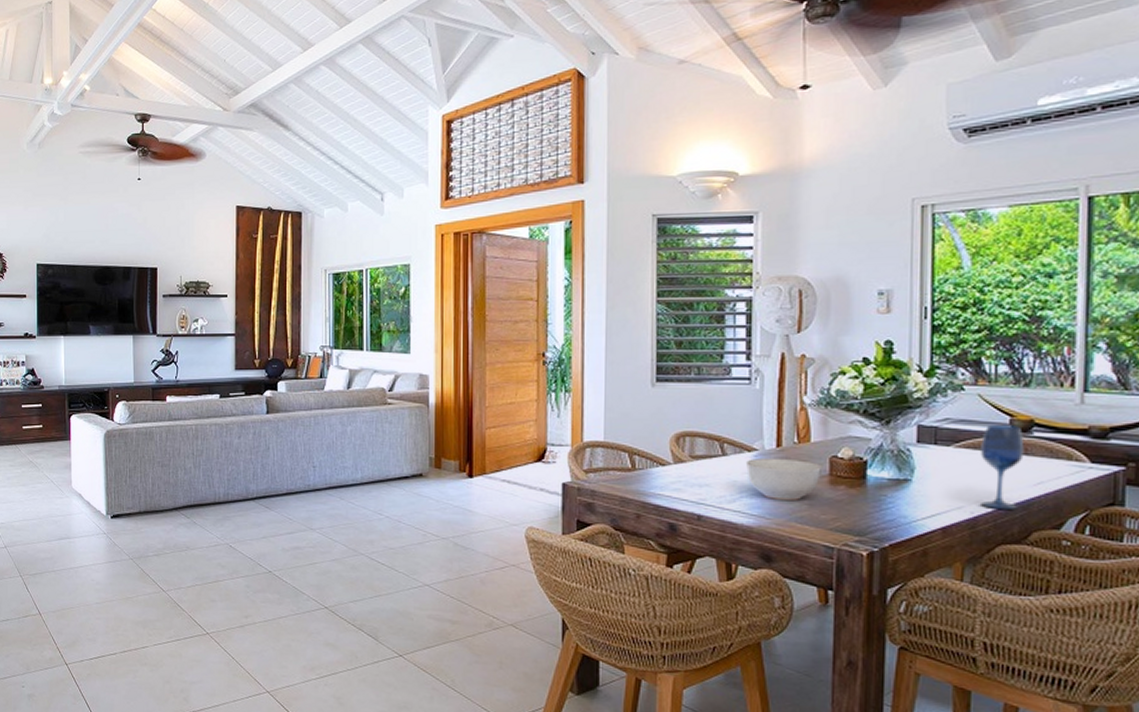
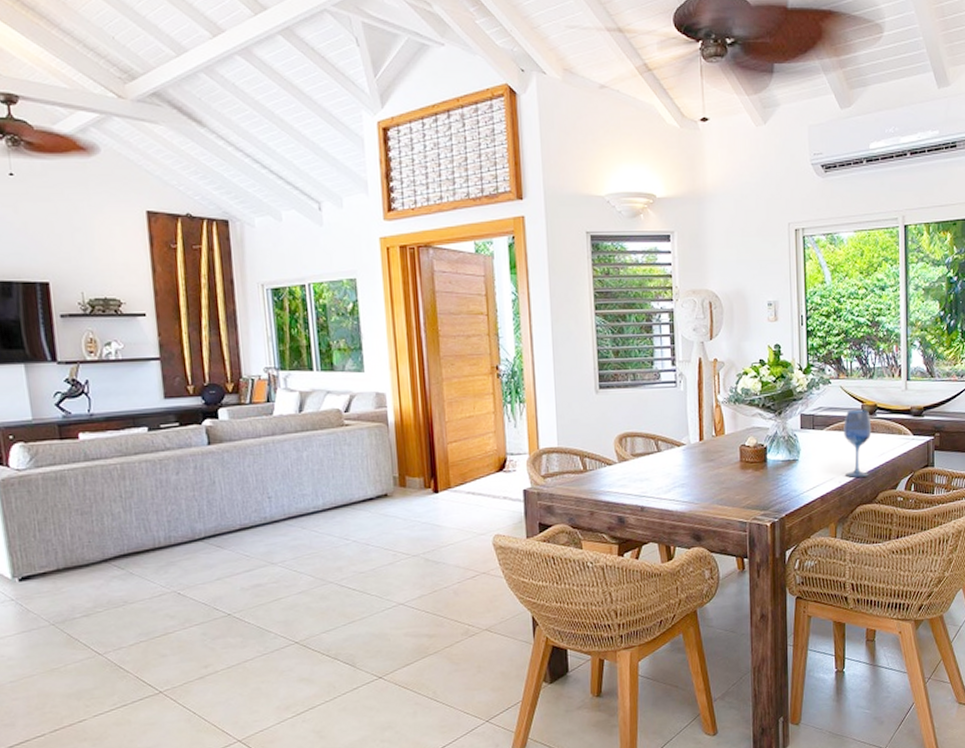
bowl: present [746,457,821,501] -> none [677,449,734,487]

